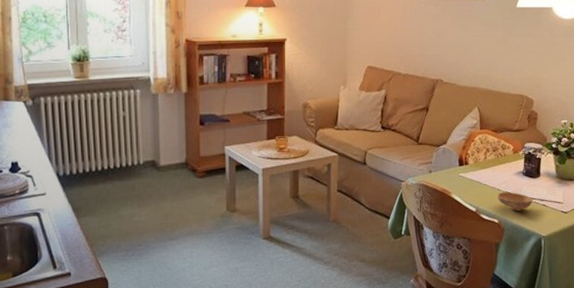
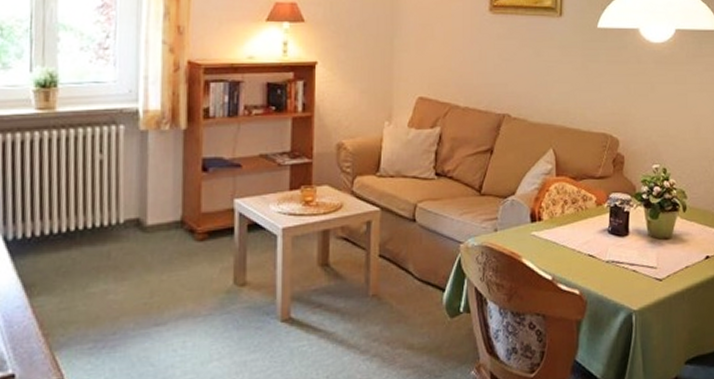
bowl: present [497,192,533,211] -> none [578,255,621,279]

